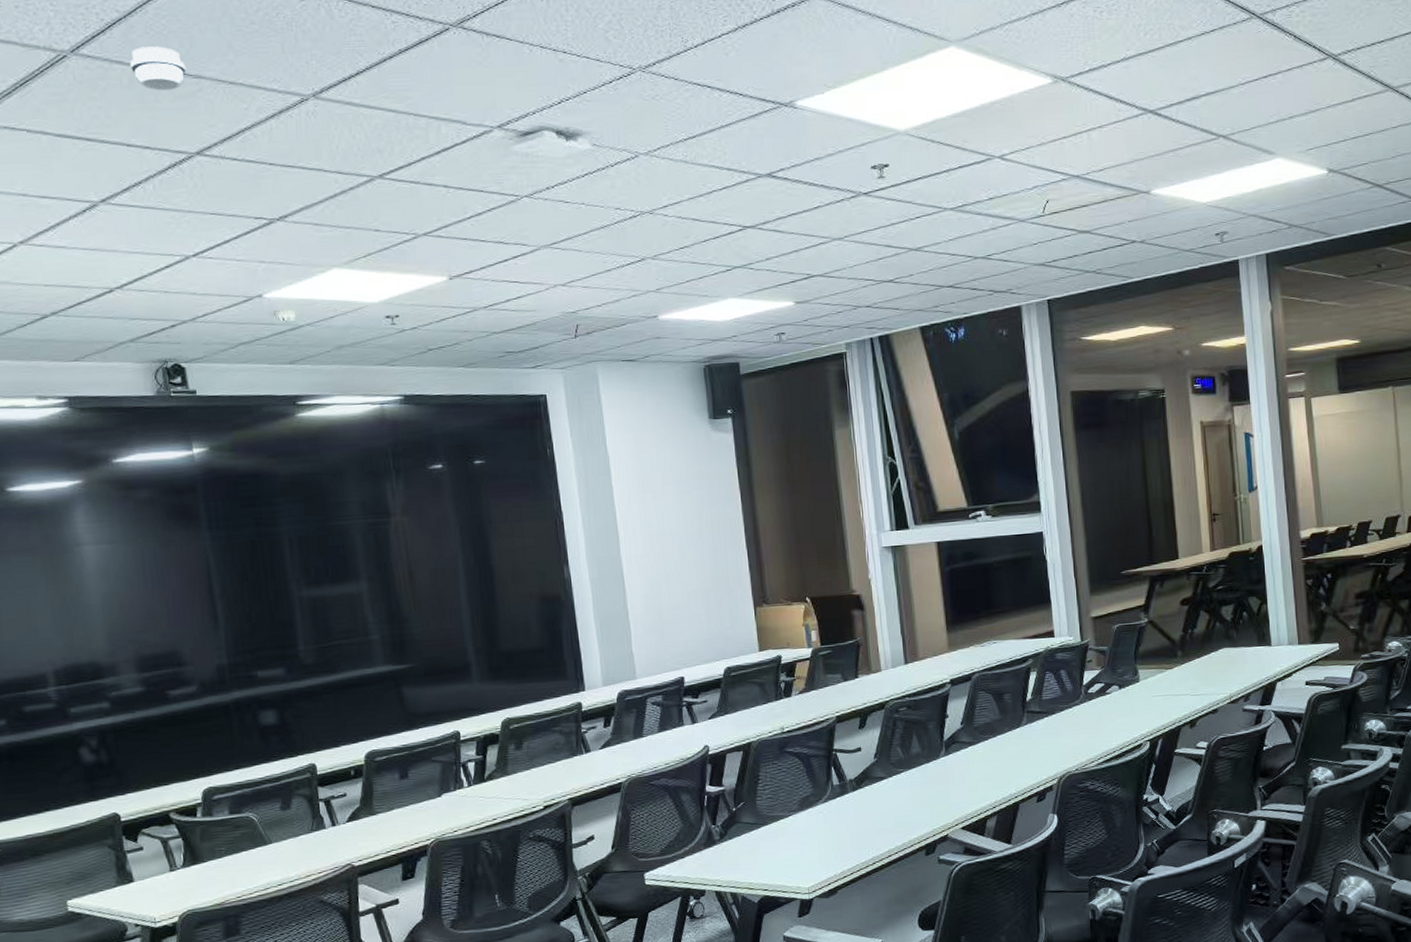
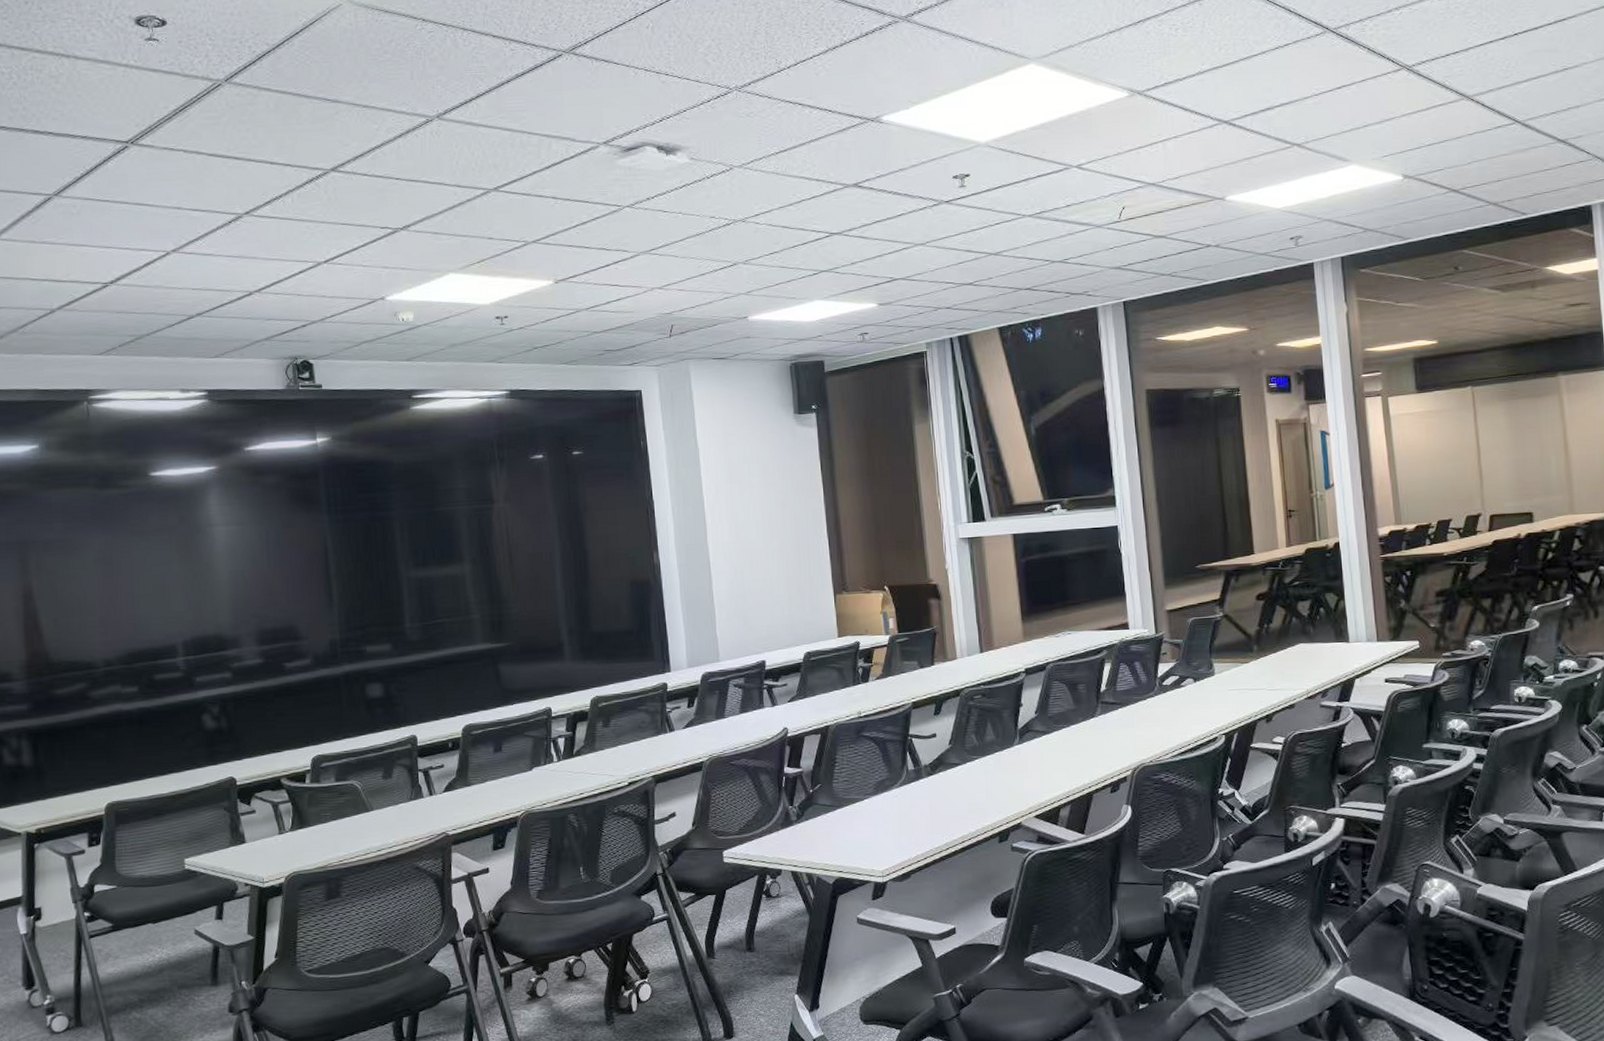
smoke detector: present [130,46,187,91] -> none [276,74,326,114]

